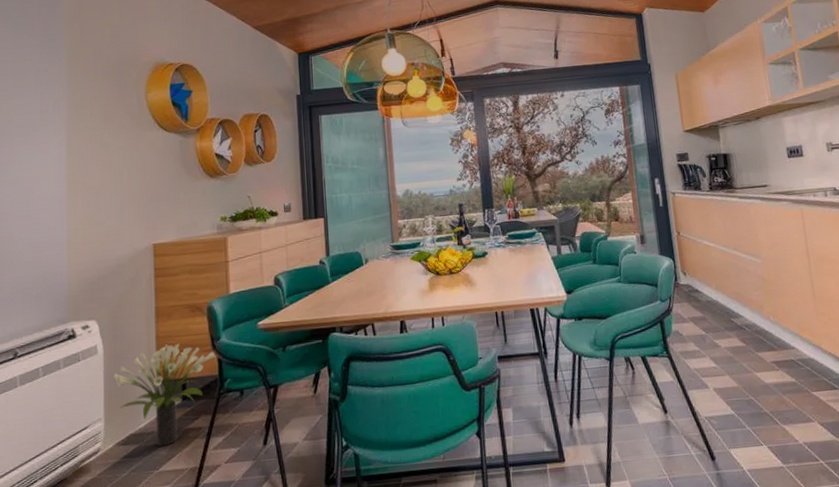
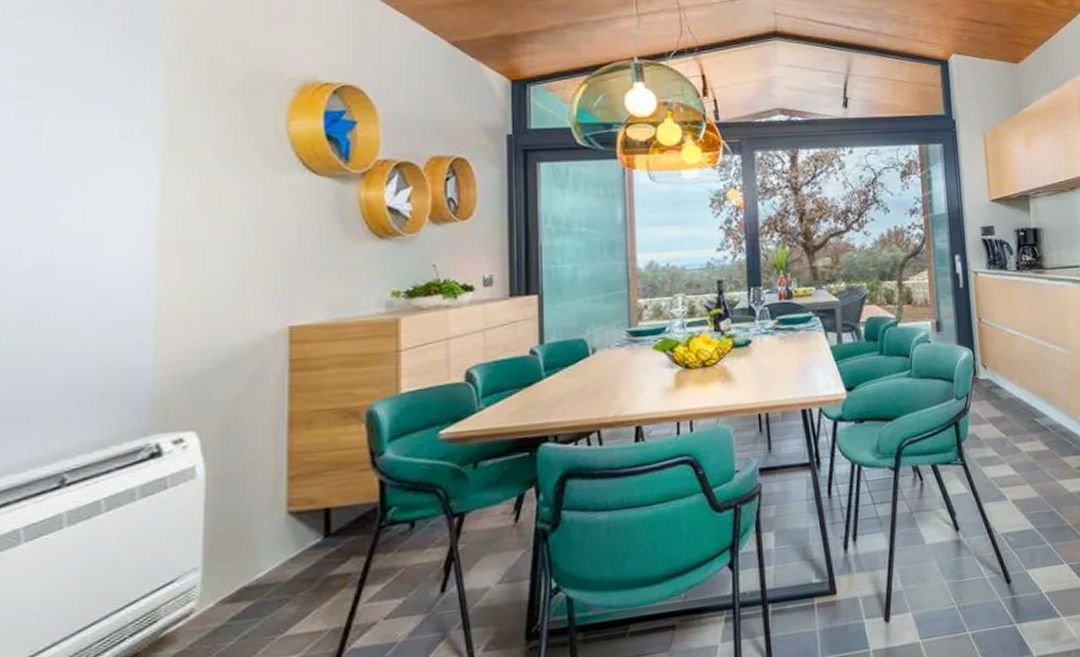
potted plant: present [114,343,217,447] -> none [220,460,378,603]

